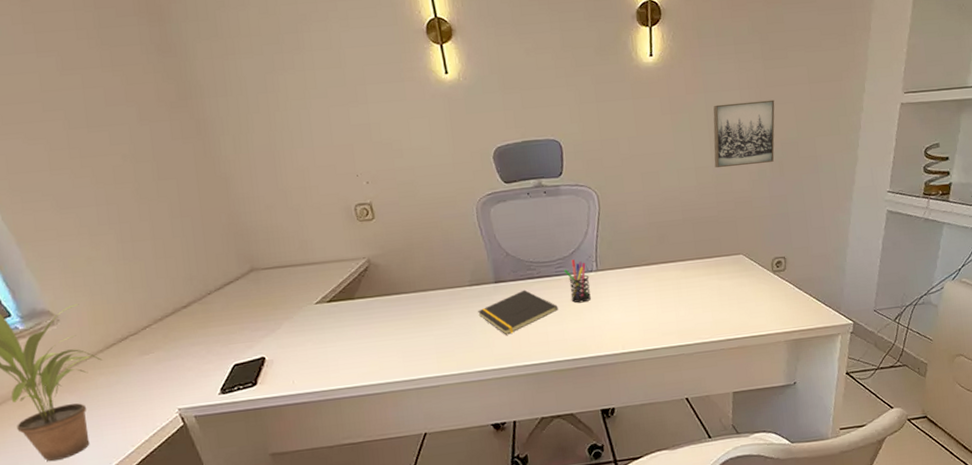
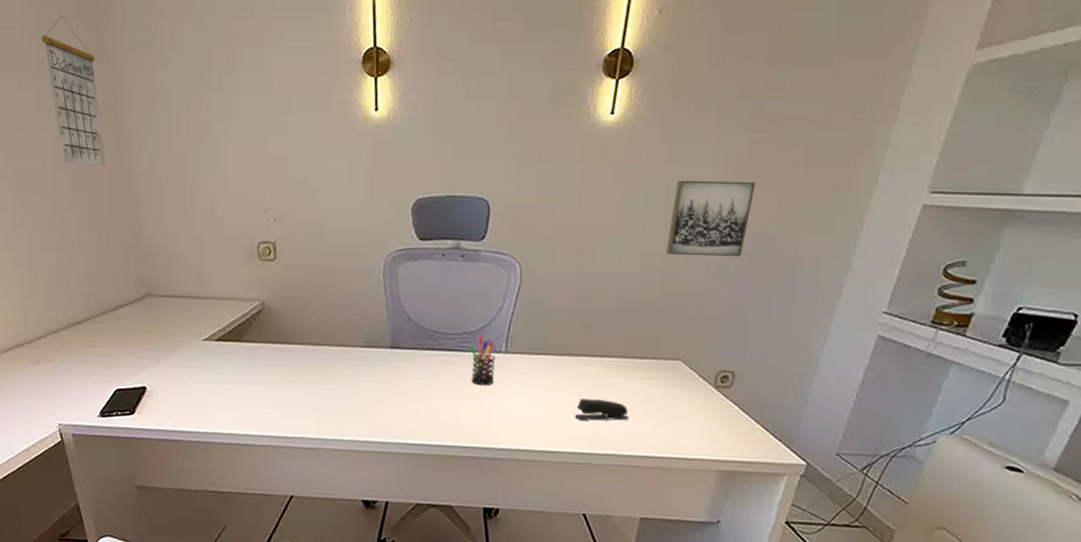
calendar: none [101,14,190,155] -> present [42,16,106,167]
notepad: present [478,289,558,335] -> none [367,360,455,407]
stapler: none [664,297,710,318] -> present [574,399,630,421]

